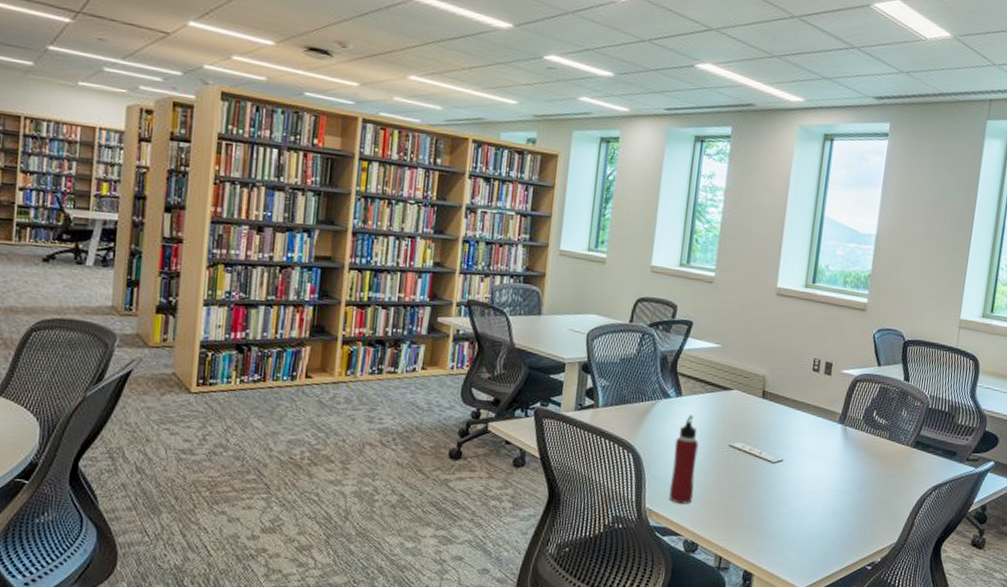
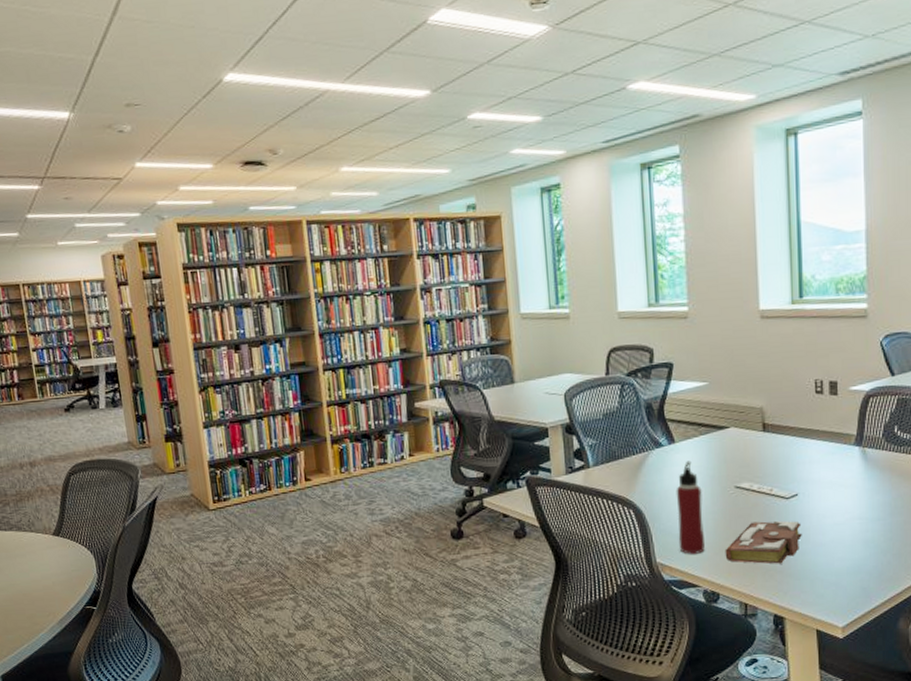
book: none [709,480,782,523] -> present [725,520,802,564]

